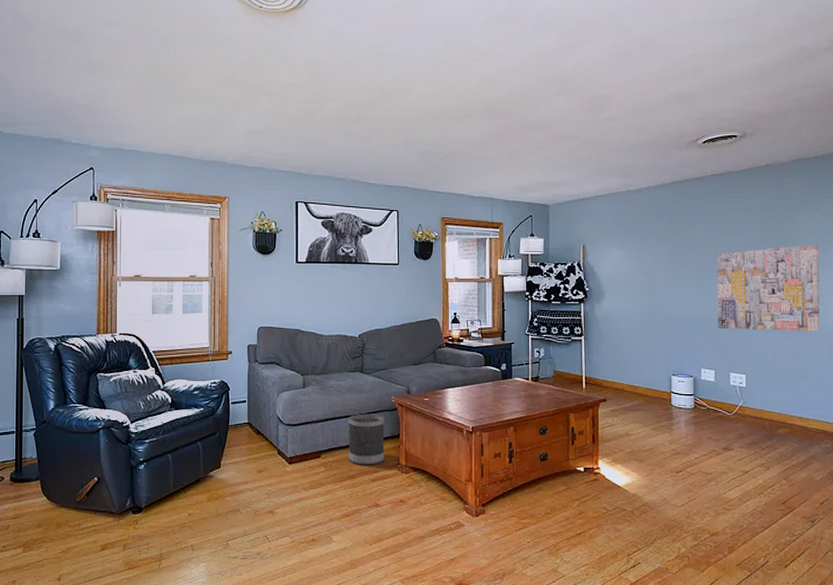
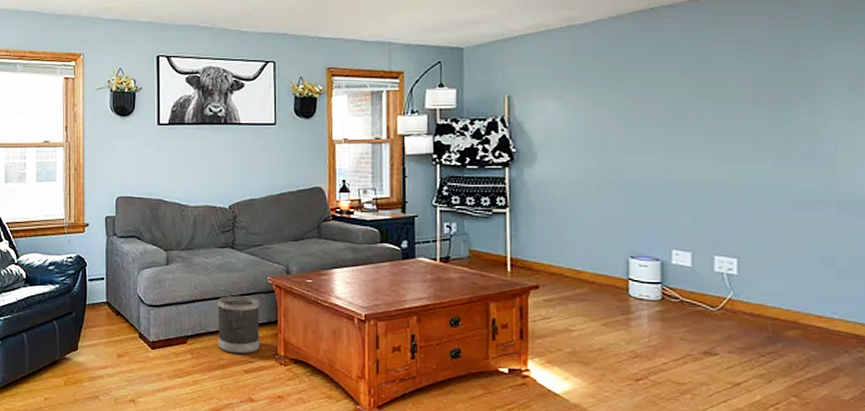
wall art: present [716,244,820,331] -> none [695,85,853,203]

